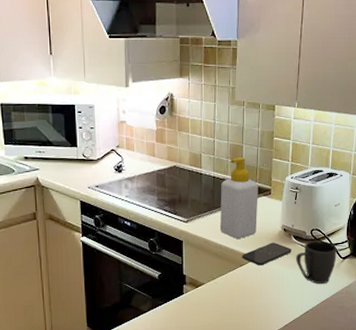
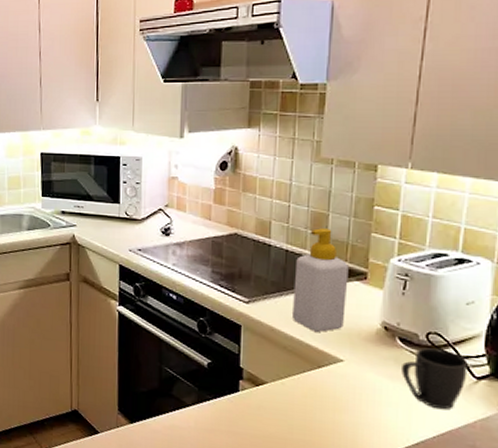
smartphone: present [242,242,292,266] -> none [321,343,396,371]

